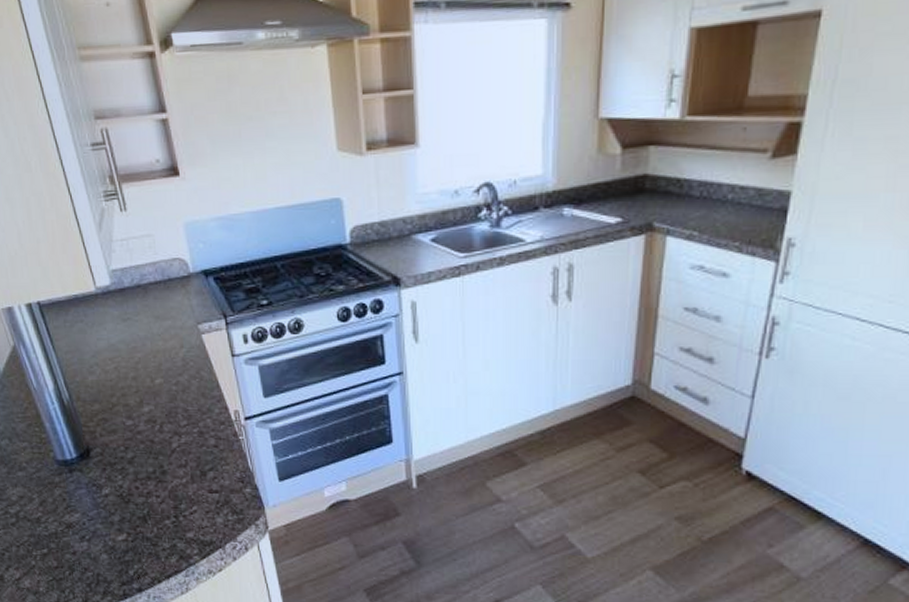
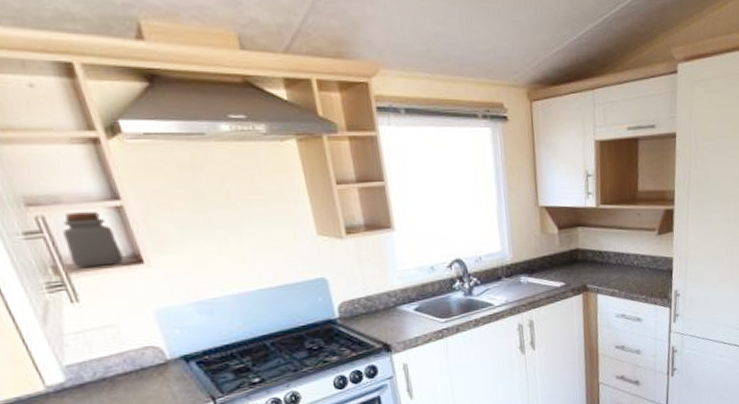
jar: none [120,124,164,178] -> present [62,212,124,267]

